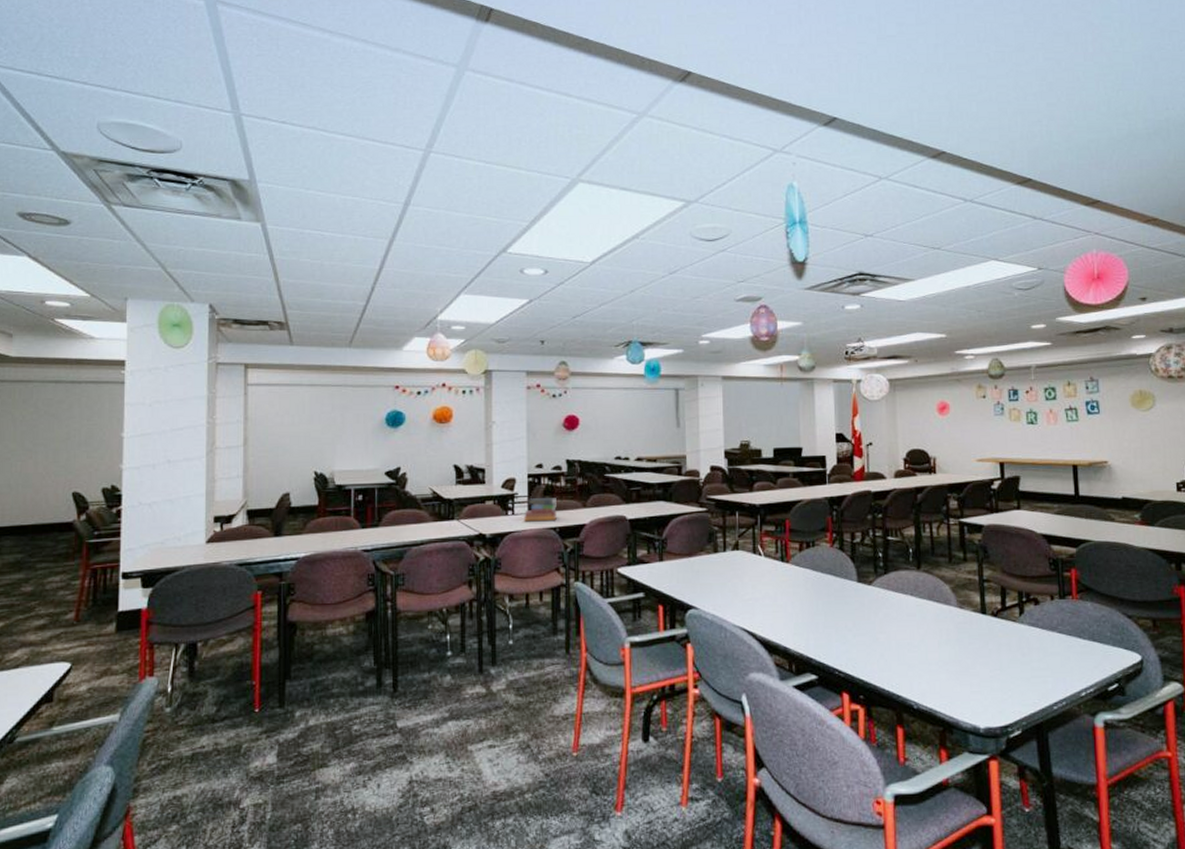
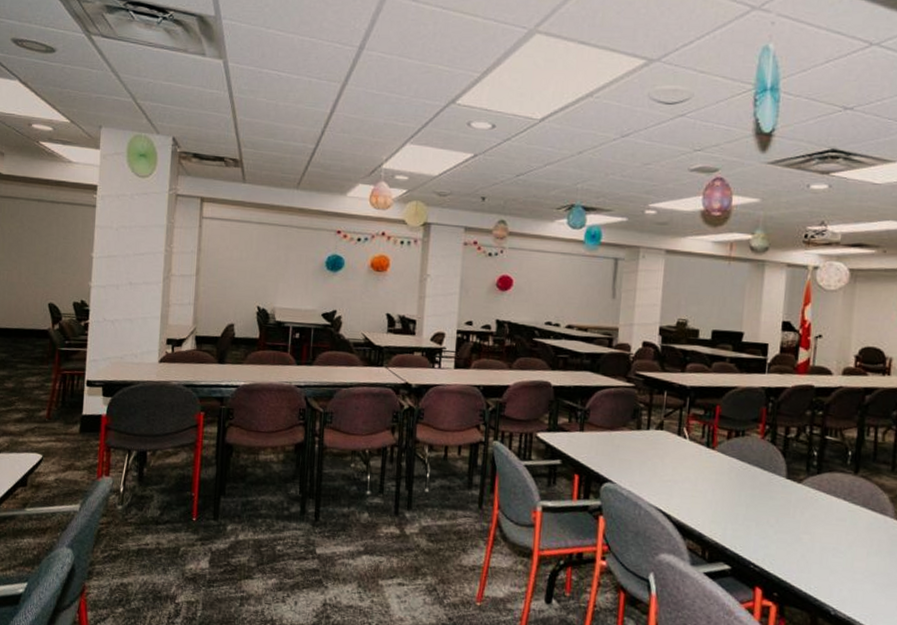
books: present [524,498,557,522] -> none [450,354,483,379]

